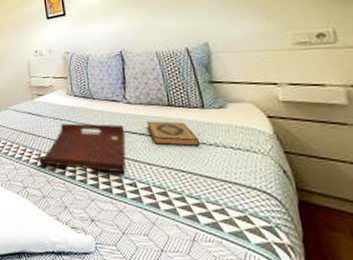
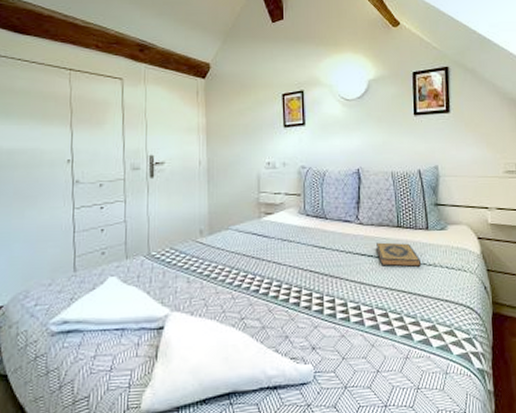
serving tray: present [37,123,126,173] -> none [259,245,354,297]

